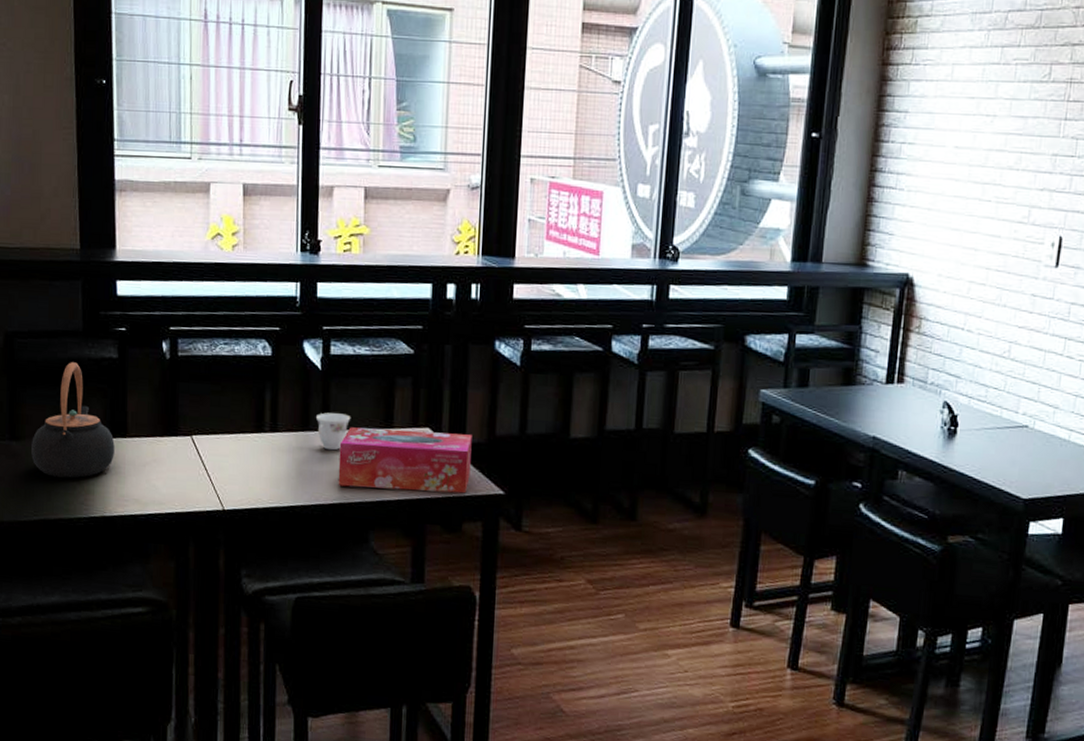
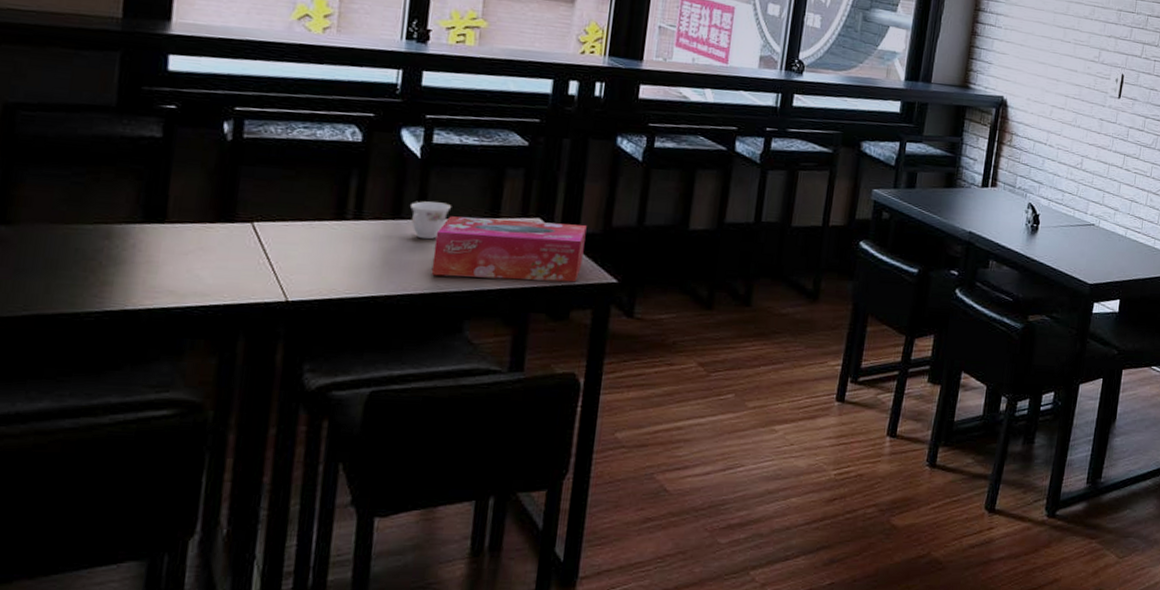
teapot: present [31,362,115,479] -> none [26,139,148,268]

